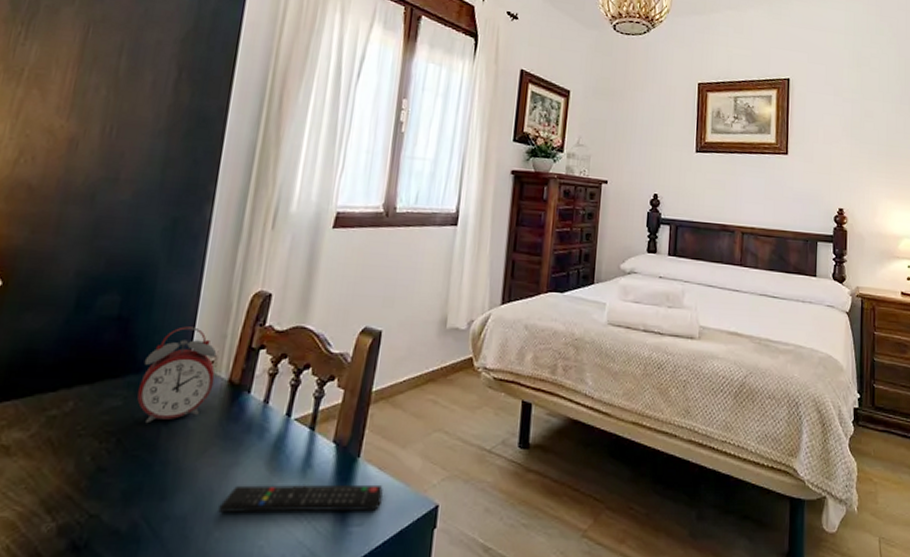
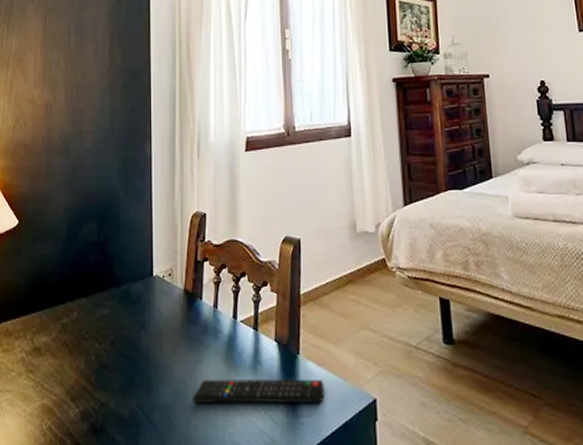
alarm clock: present [137,326,217,424] -> none [120,246,173,328]

